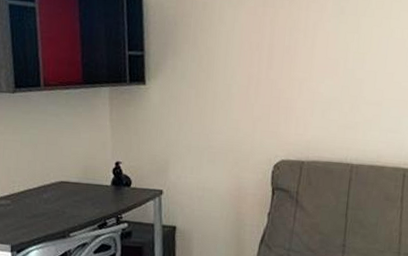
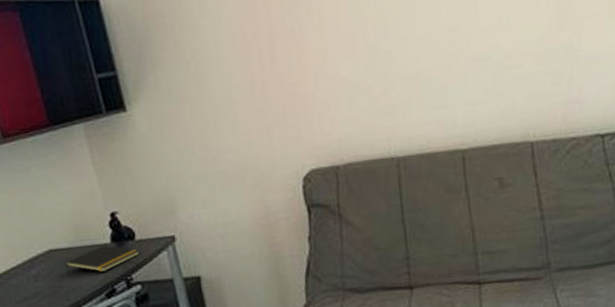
notepad: none [71,186,132,208] -> present [64,245,140,275]

